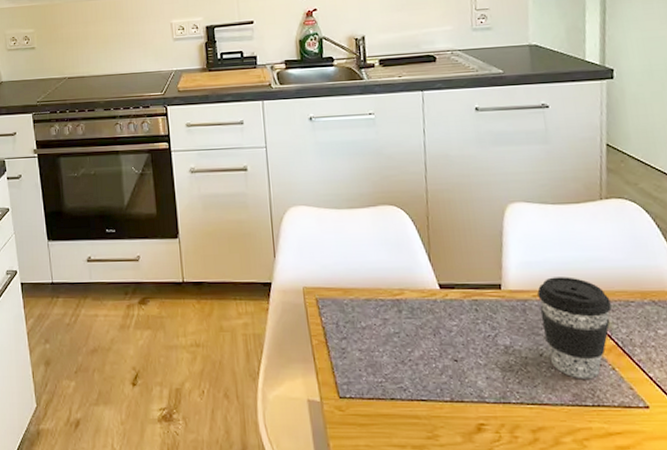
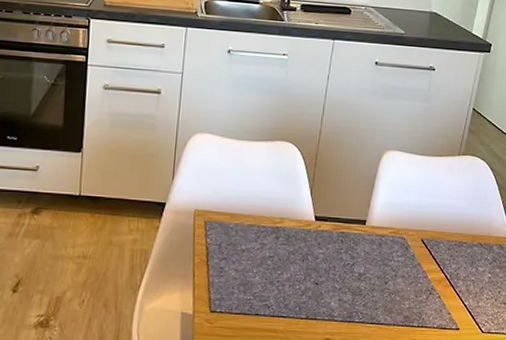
coffee cup: present [537,277,612,380] -> none [392,217,449,305]

